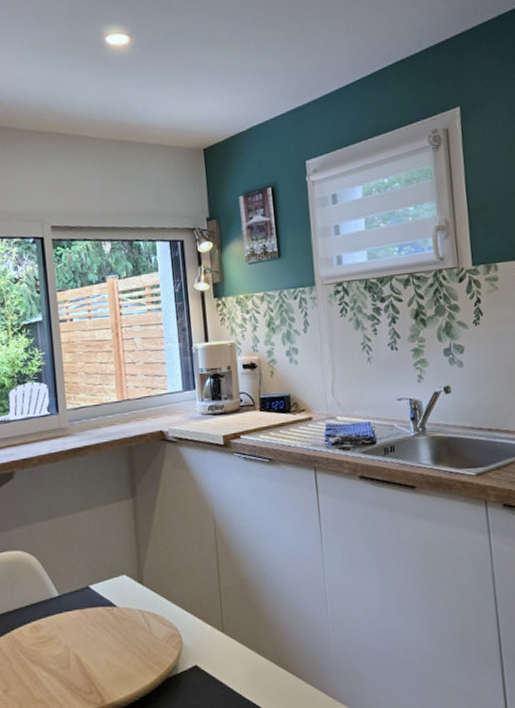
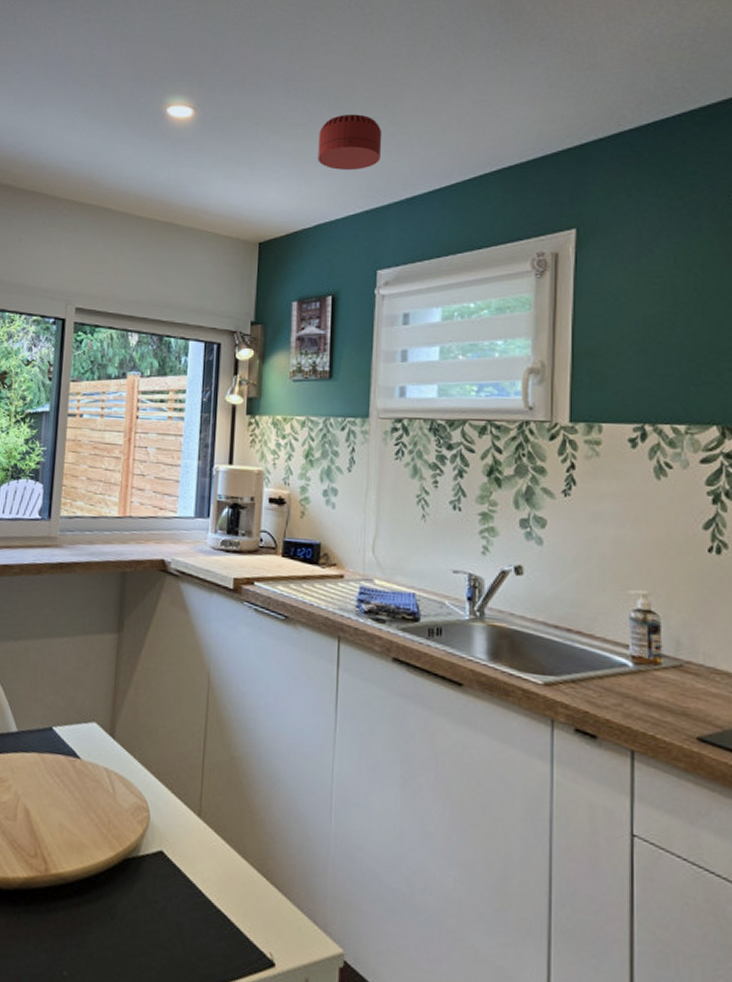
smoke detector: none [241,27,296,78] -> present [318,114,382,170]

